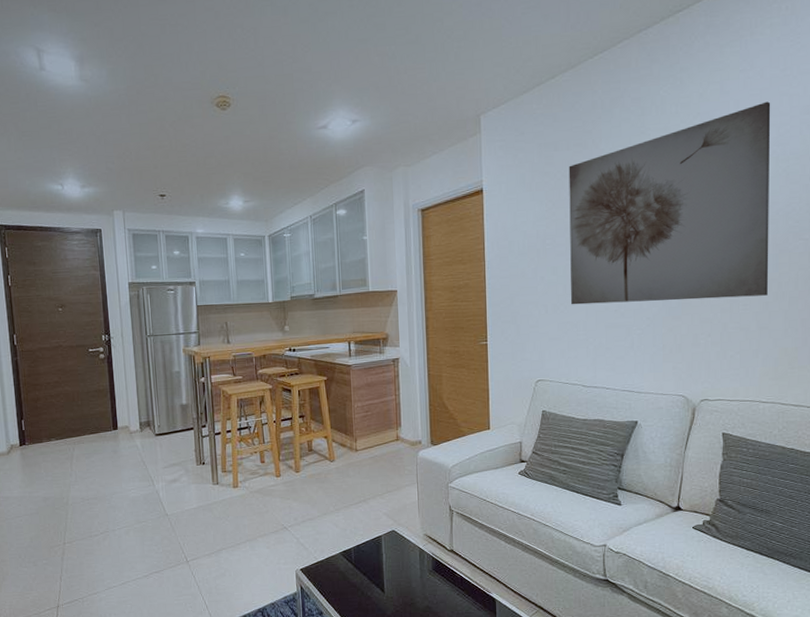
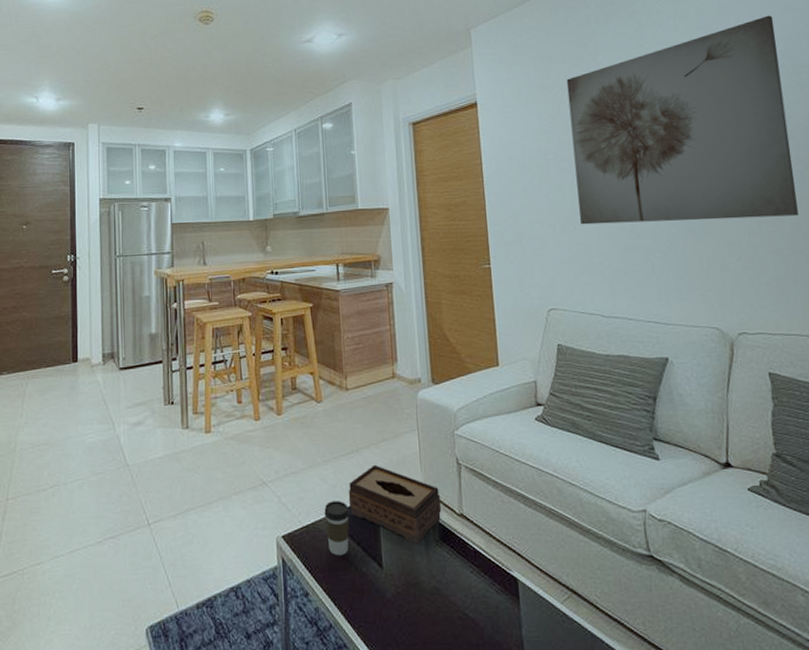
coffee cup: none [336,541,357,584] -> present [324,501,350,556]
tissue box: none [356,511,435,574] -> present [348,464,442,545]

